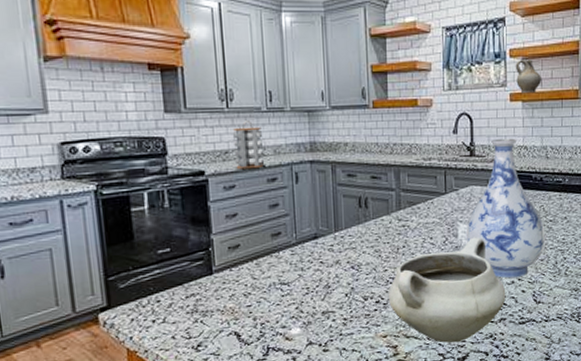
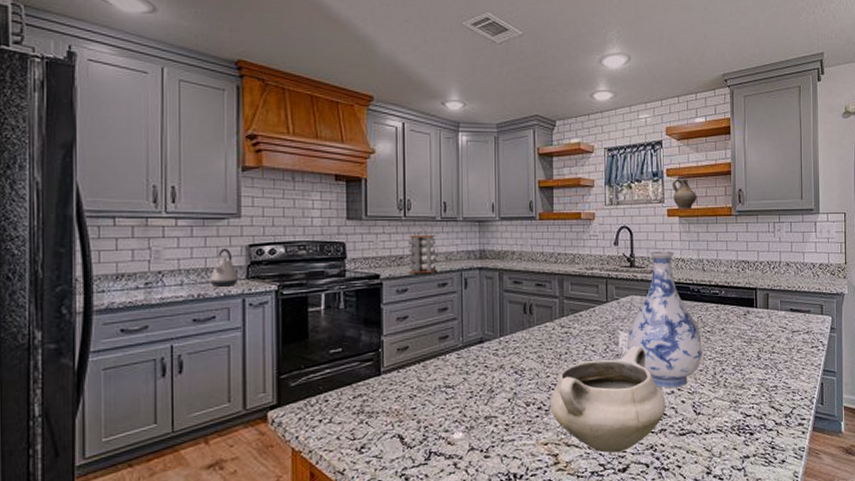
kettle: none [22,146,54,188] -> present [210,248,239,287]

